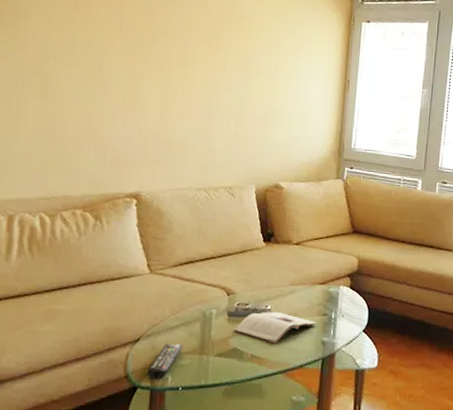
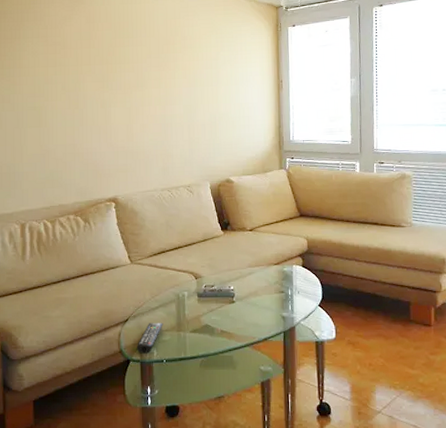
magazine: present [233,311,317,343] -> none [203,291,276,320]

